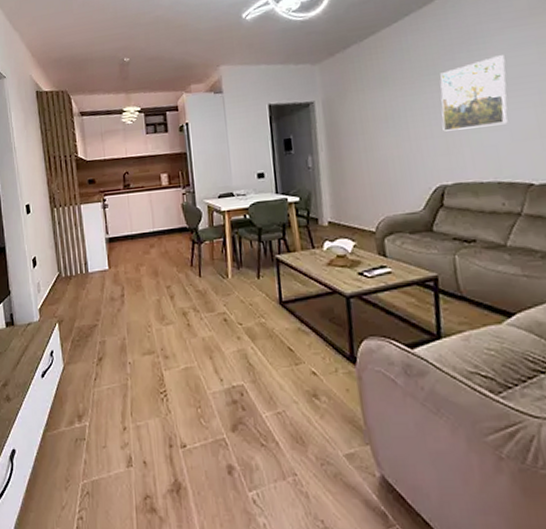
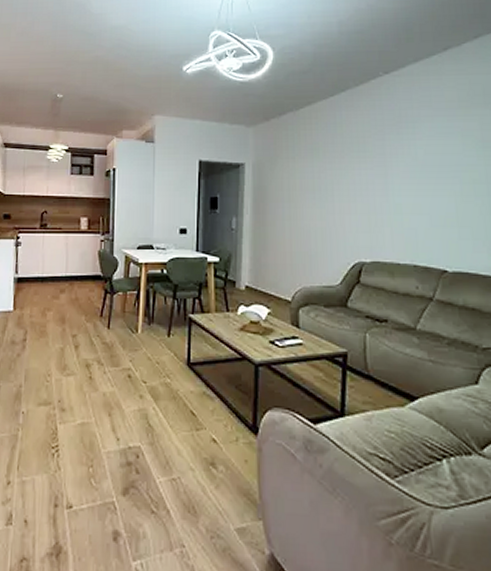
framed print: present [440,55,508,132] -> none [366,142,432,209]

